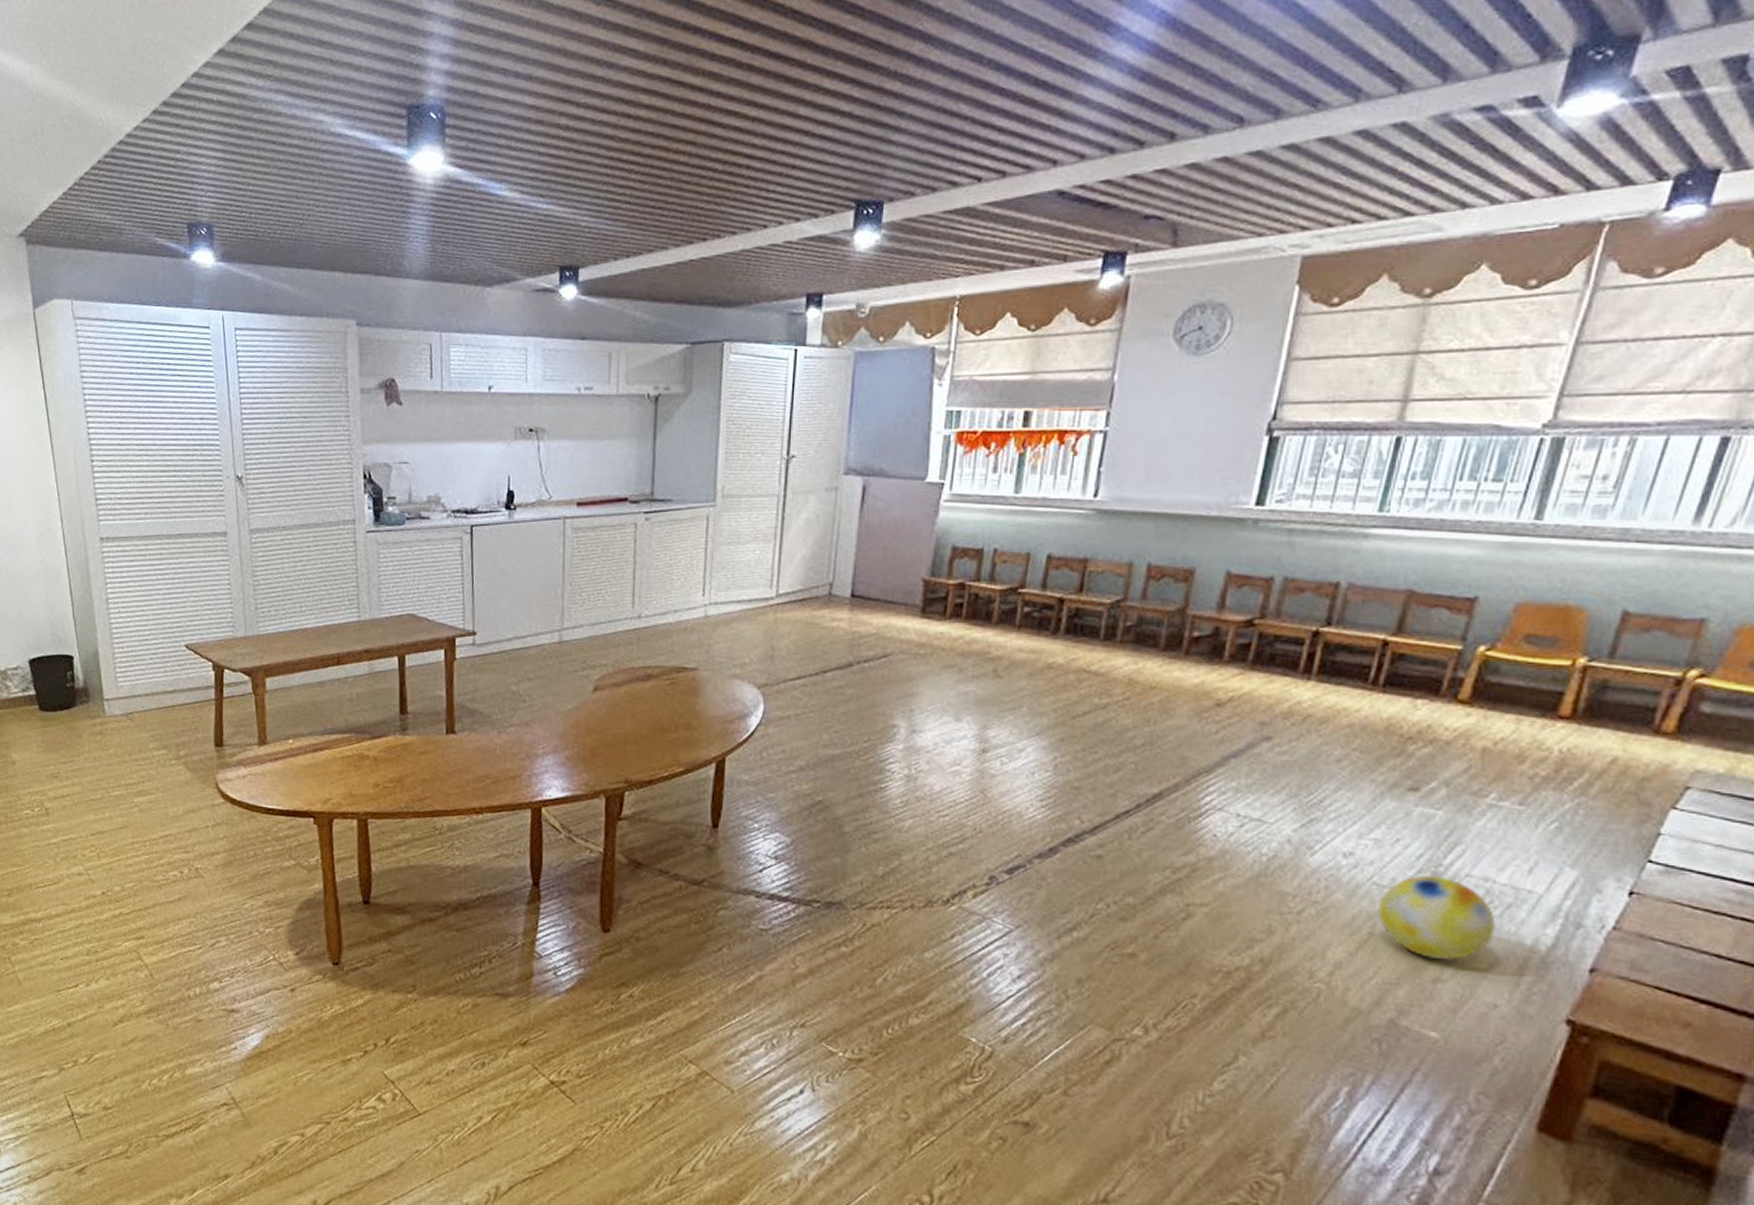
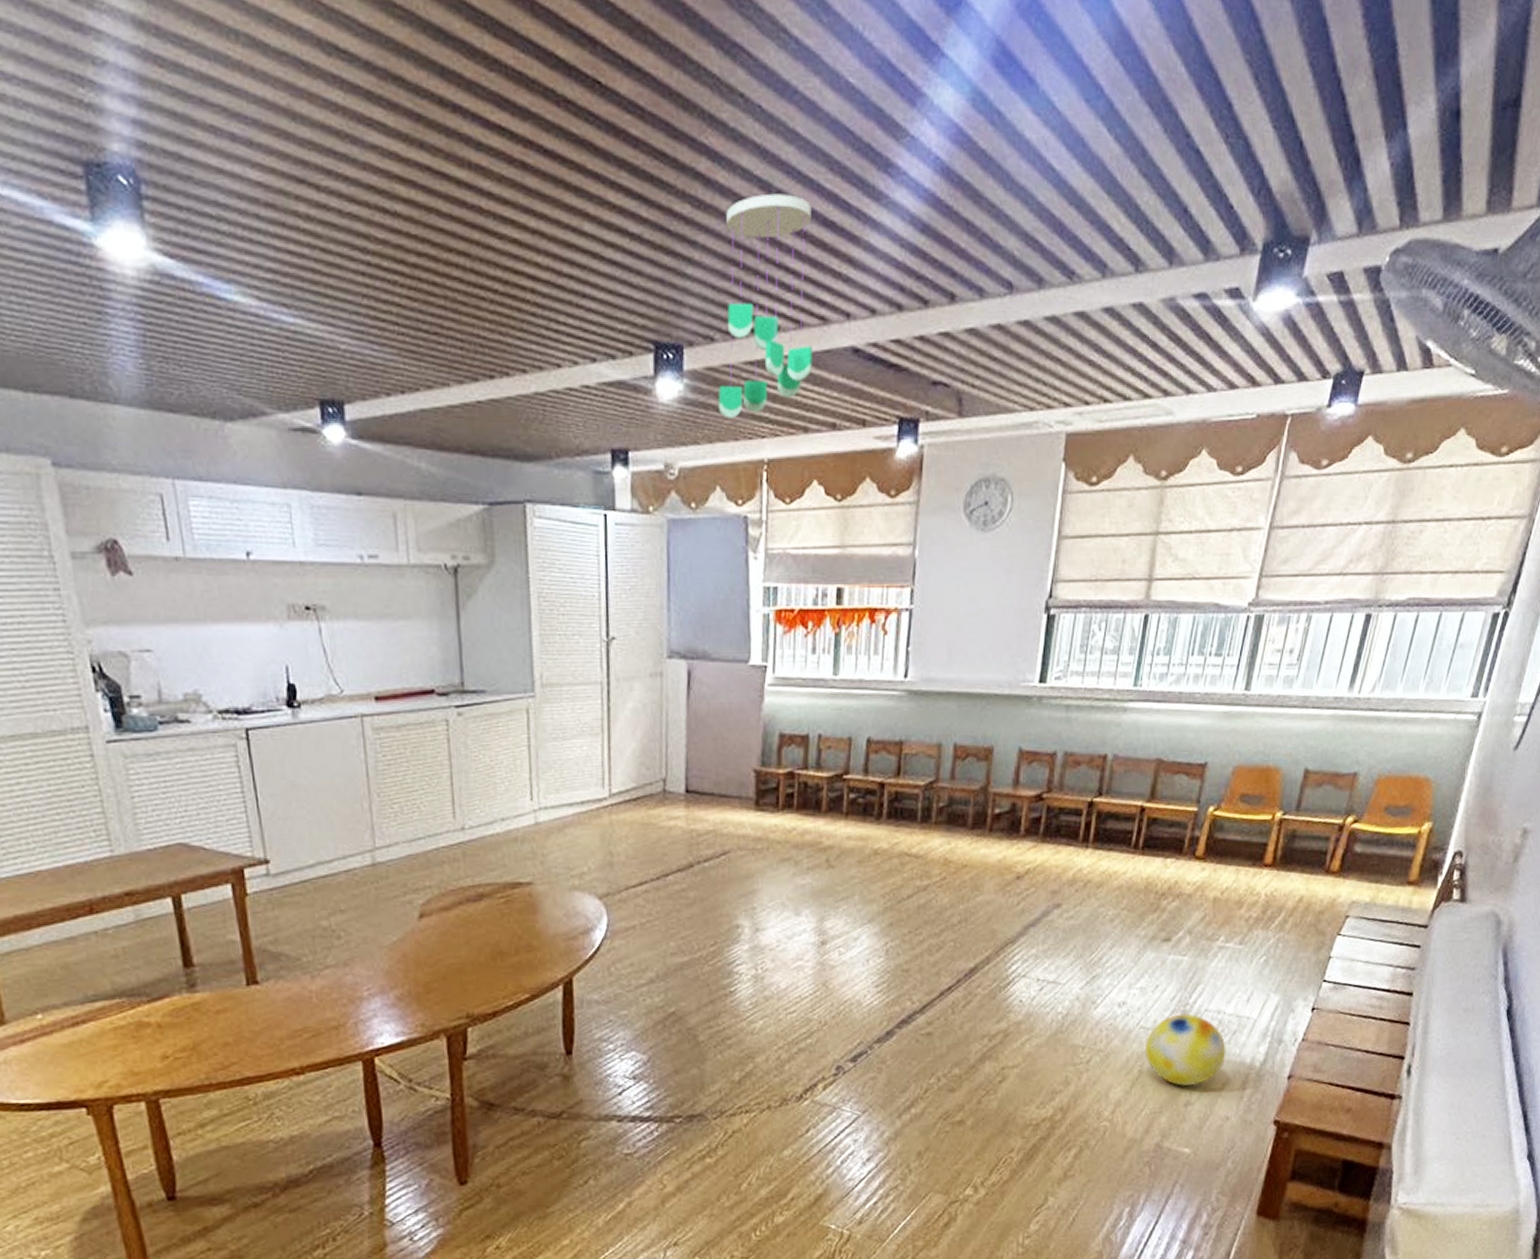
ceiling mobile: none [914,62,1023,262] -> present [718,193,813,419]

